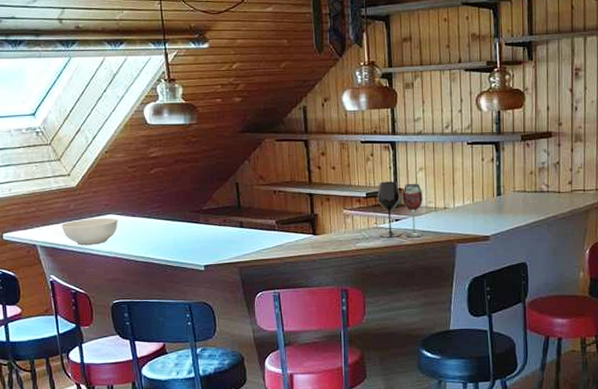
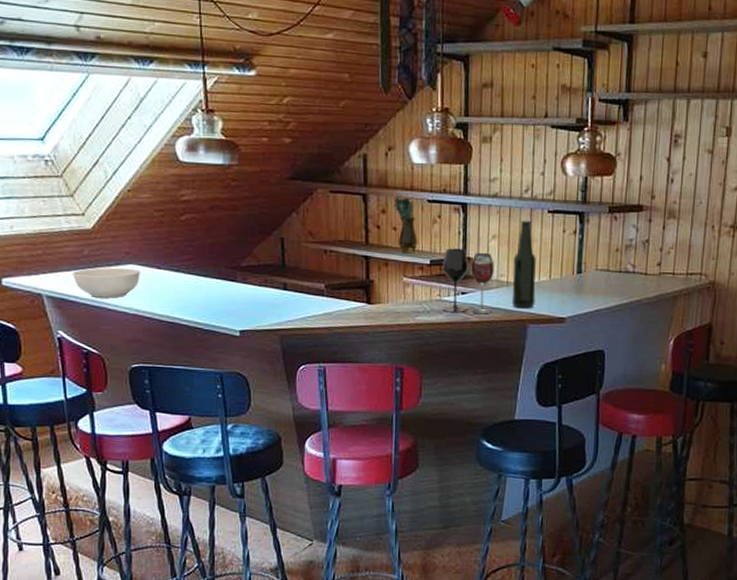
vase: none [331,139,355,188] -> present [393,195,418,253]
beer bottle: none [439,152,461,230] -> present [511,220,536,309]

